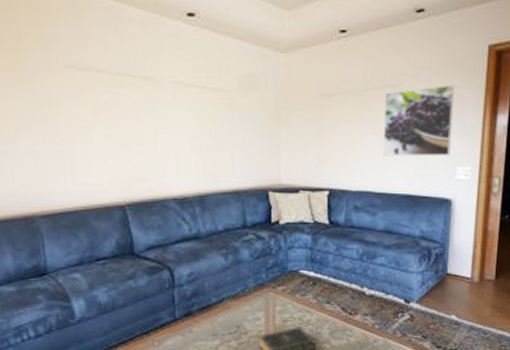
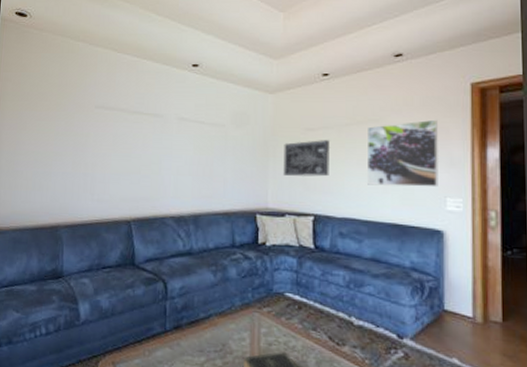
wall art: none [297,108,346,148] -> present [283,140,330,177]

